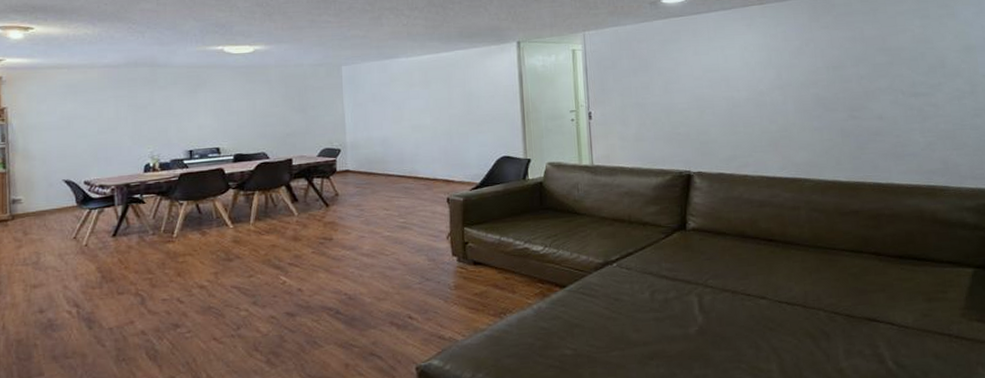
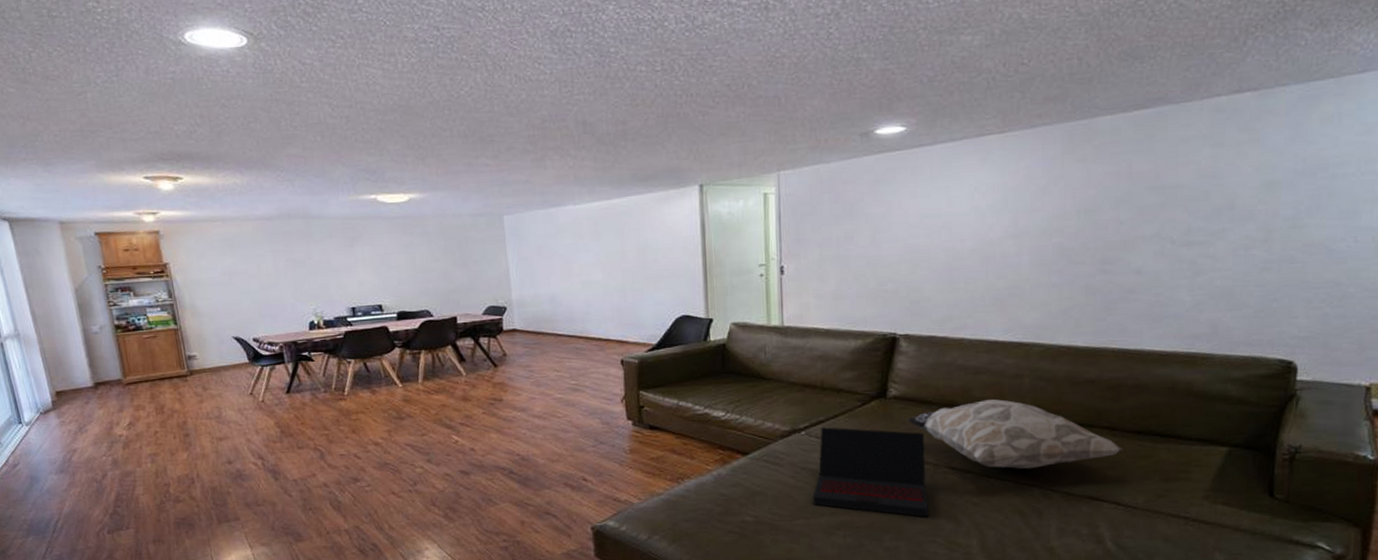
laptop: none [626,258,732,344] -> present [813,427,929,517]
decorative pillow: none [706,229,890,294] -> present [907,399,1124,469]

